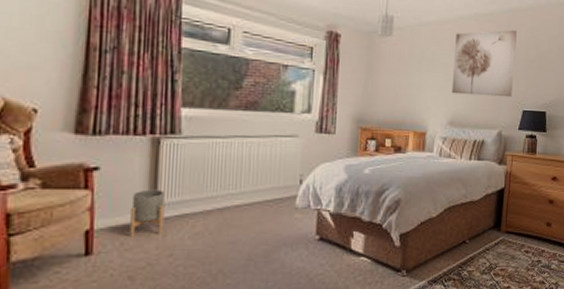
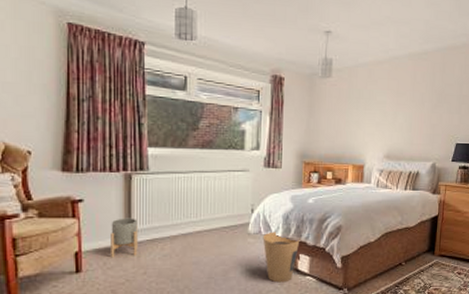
trash can: none [312,206,355,265] -> present [262,231,300,283]
wall art: present [451,29,517,98] -> none [387,67,450,132]

